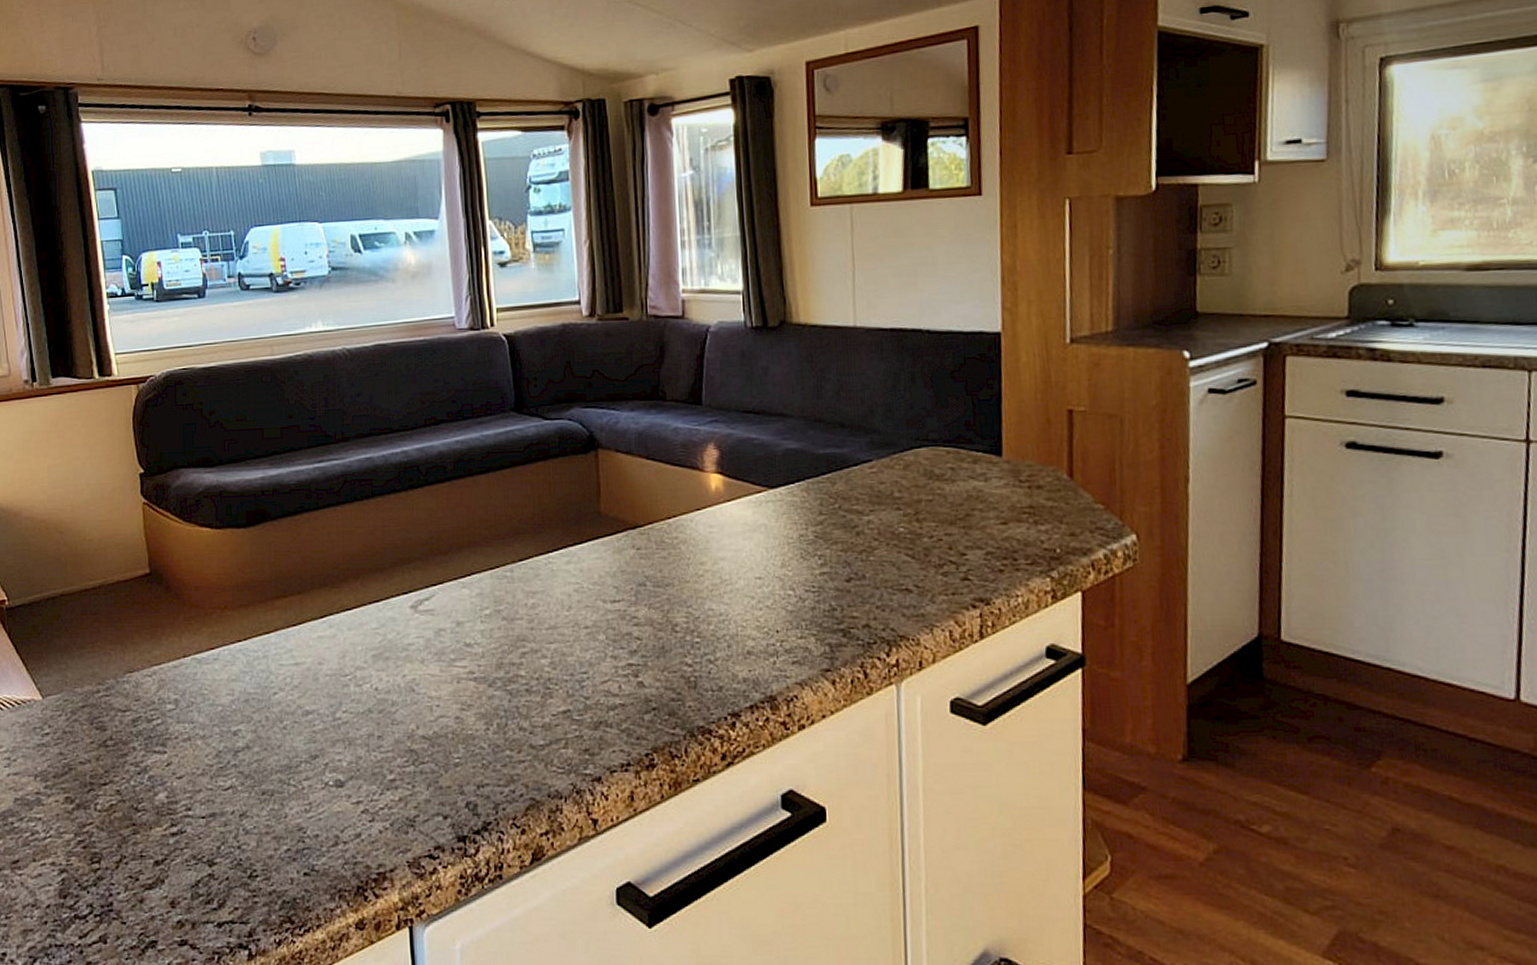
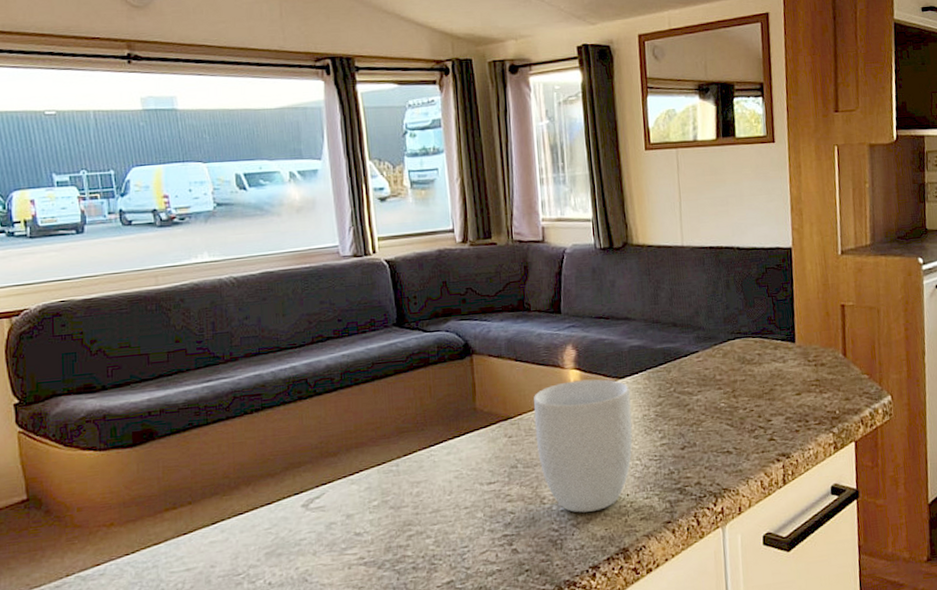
mug: none [666,486,786,647] -> present [533,379,633,513]

